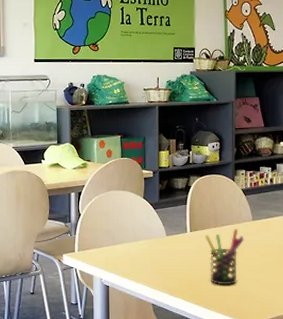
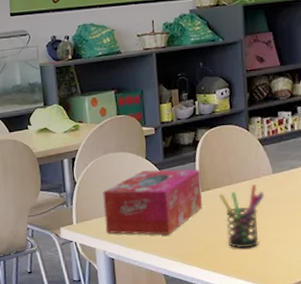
tissue box: none [103,208,190,268] -> present [103,169,202,235]

